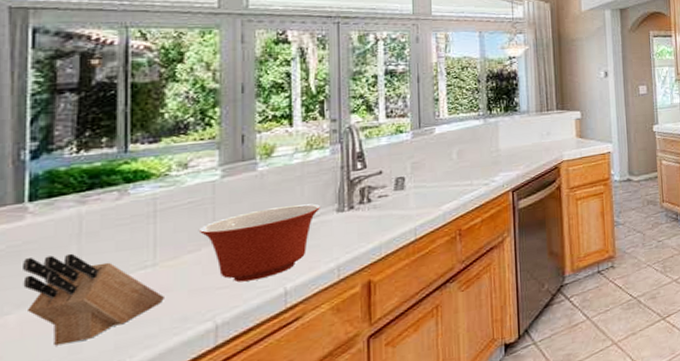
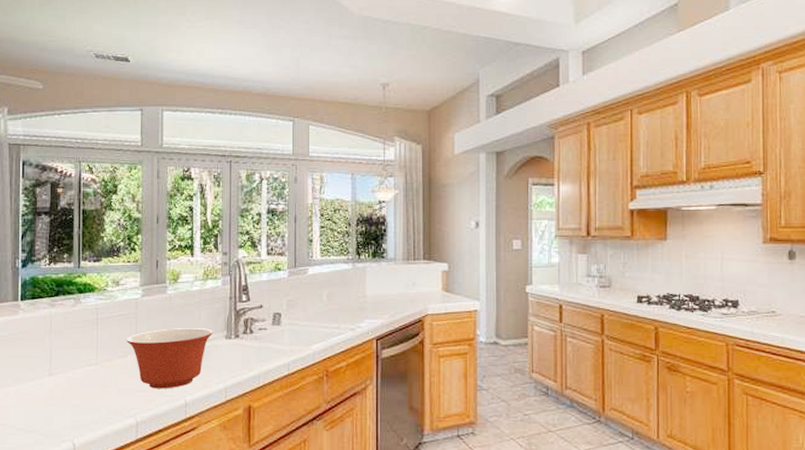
knife block: present [23,253,164,346] -> none [18,345,103,416]

